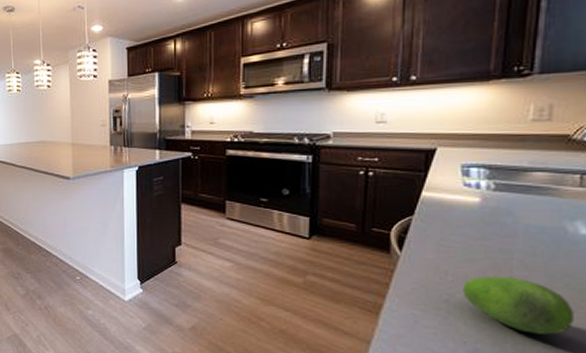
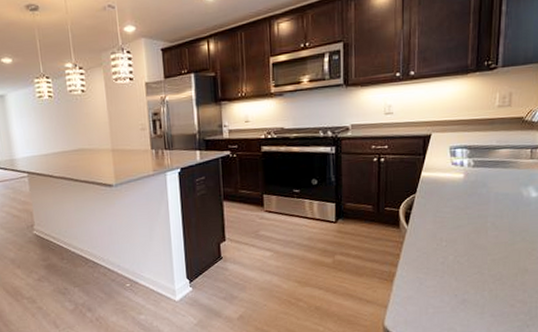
fruit: present [462,276,574,335] -> none [453,237,528,281]

